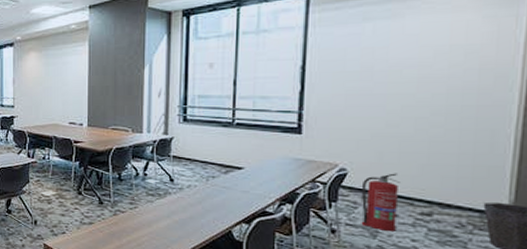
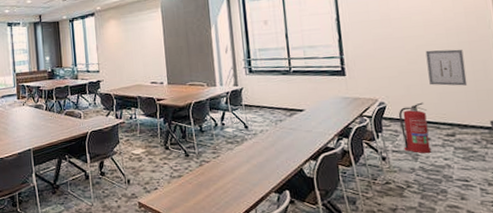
wall art: none [411,112,466,159] -> present [425,49,468,86]

